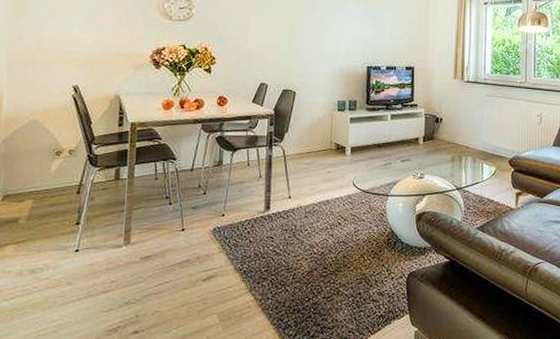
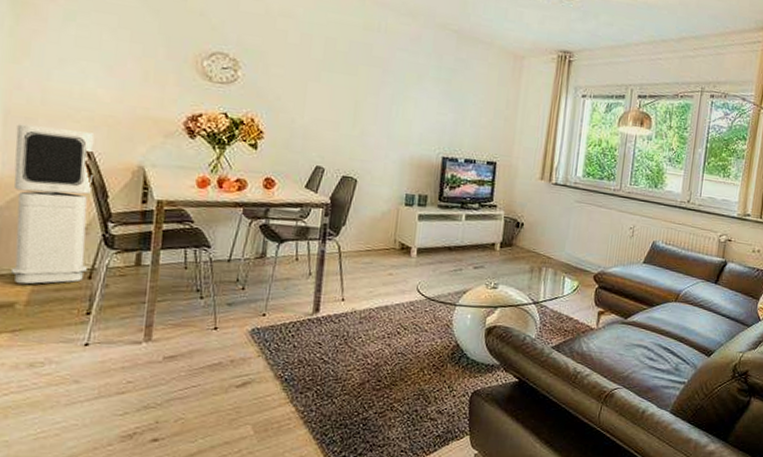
air purifier: none [14,68,79,202] -> present [10,124,95,284]

